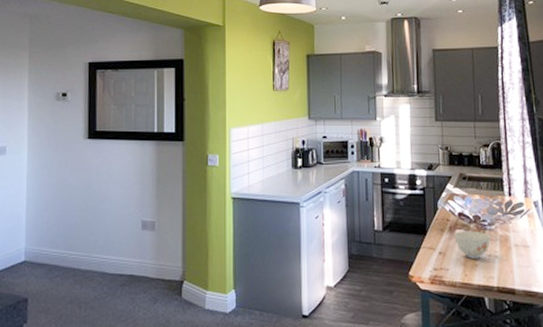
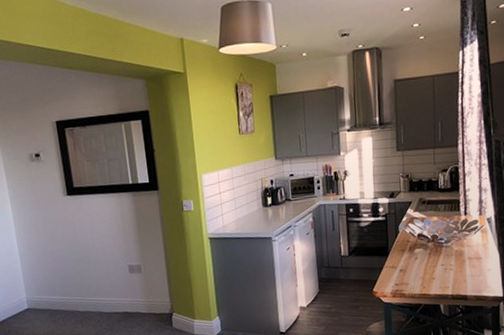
bowl: present [454,231,491,259] -> none [414,249,448,273]

